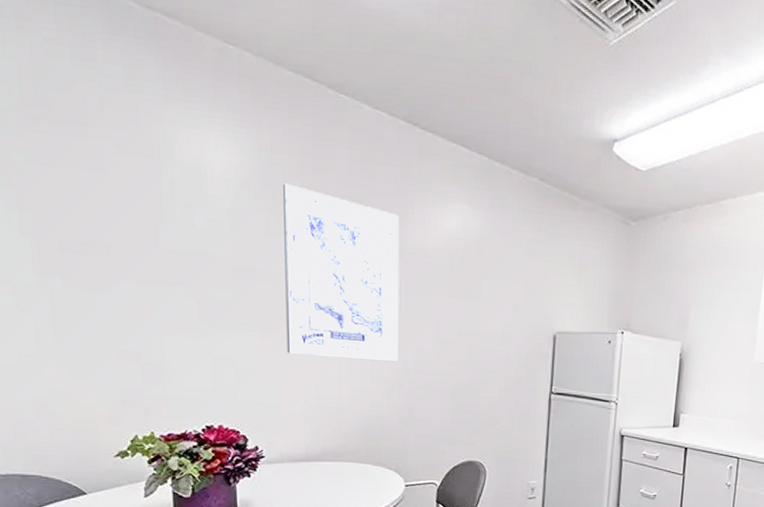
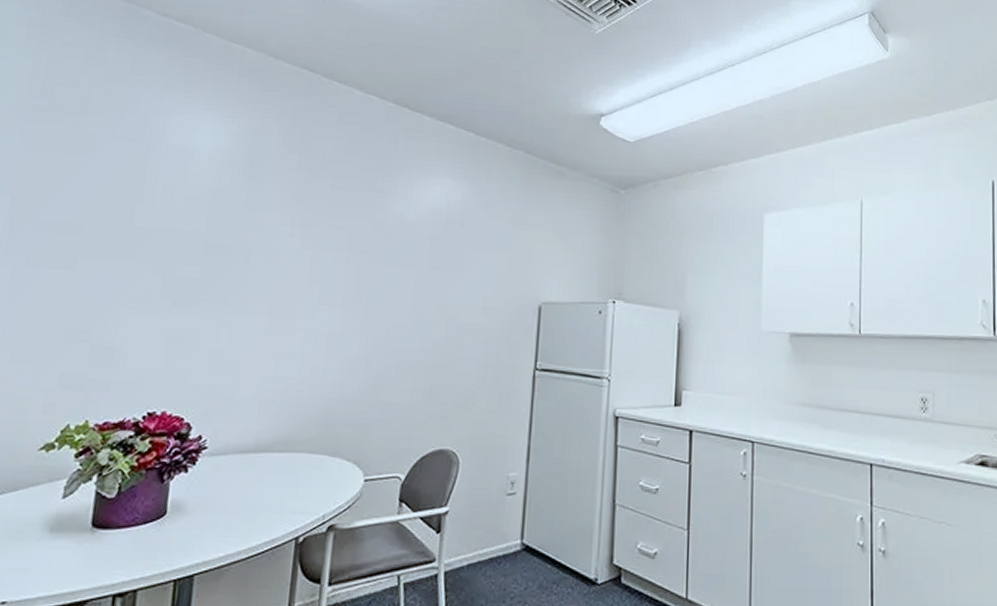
wall art: present [283,183,400,361] -> none [248,161,382,337]

